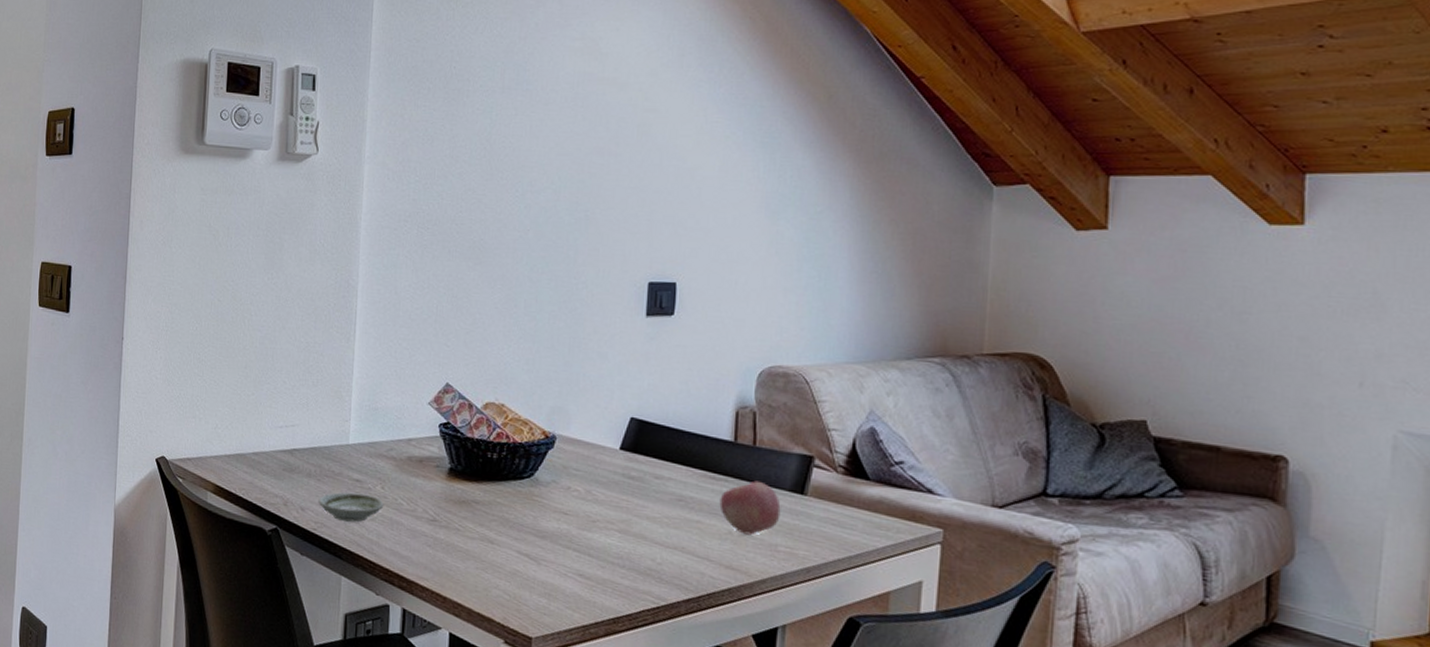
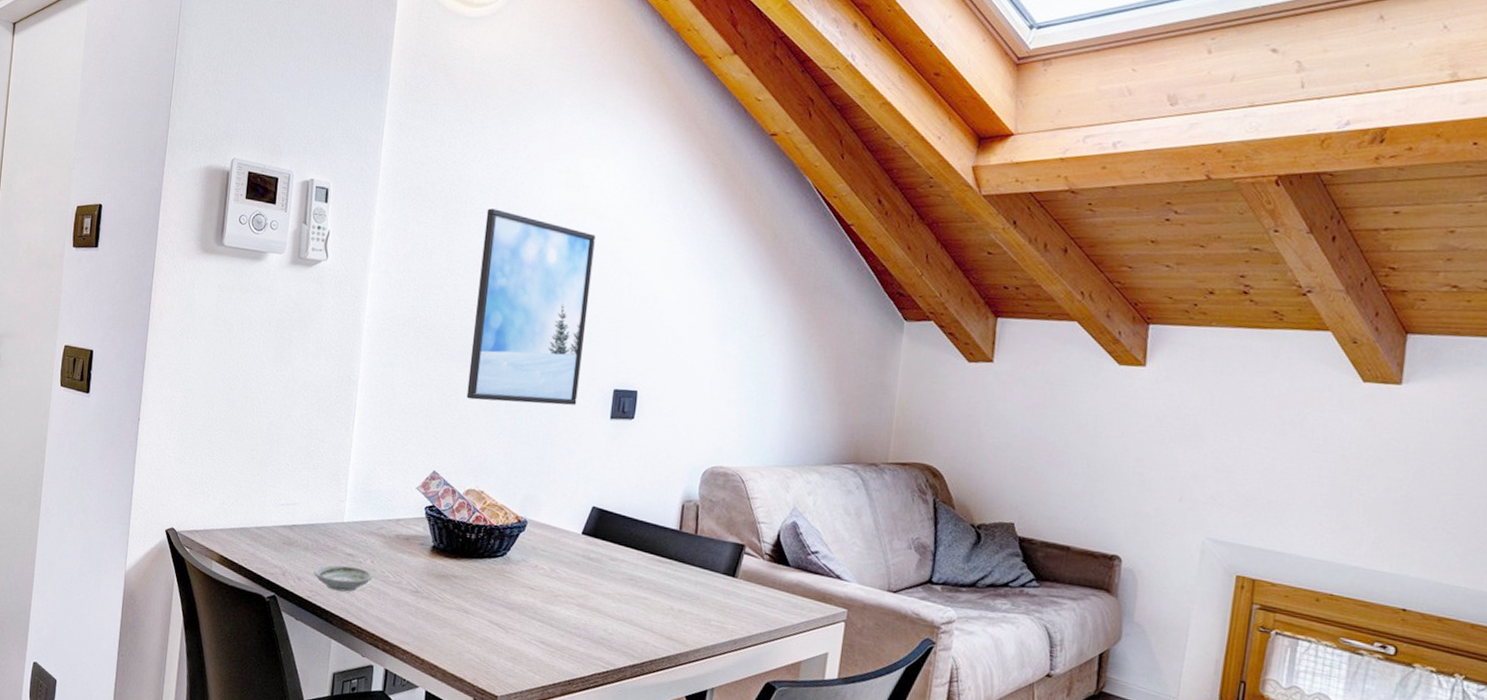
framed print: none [480,85,618,303] -> present [466,208,596,405]
apple: present [719,480,781,535] -> none [664,564,716,611]

